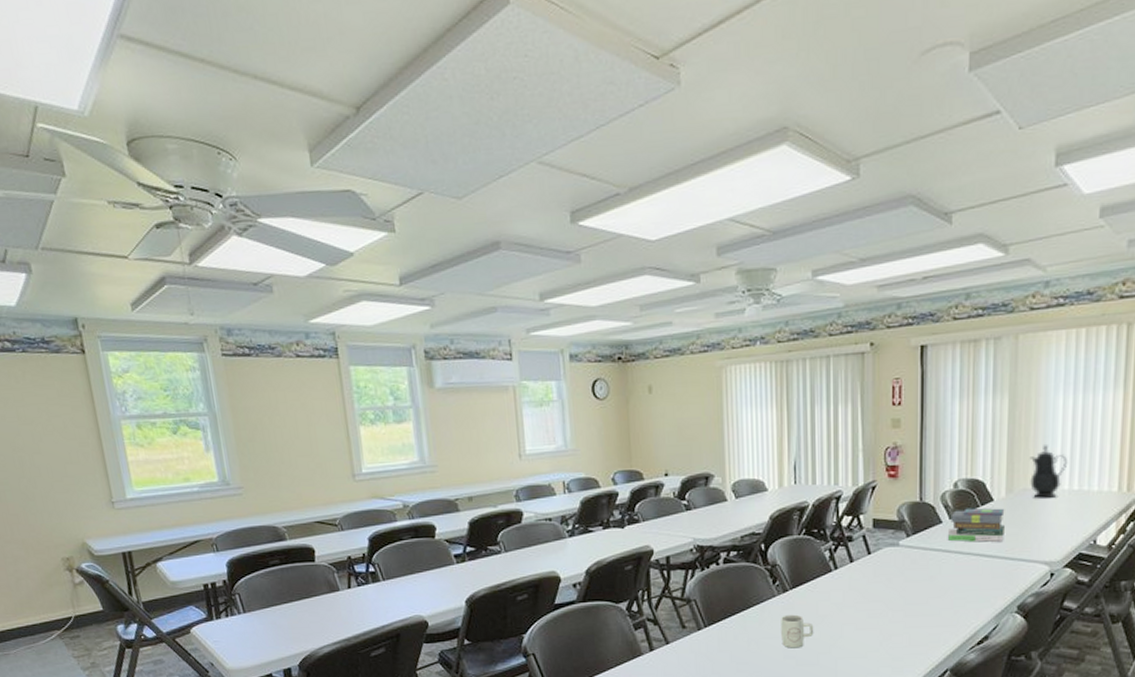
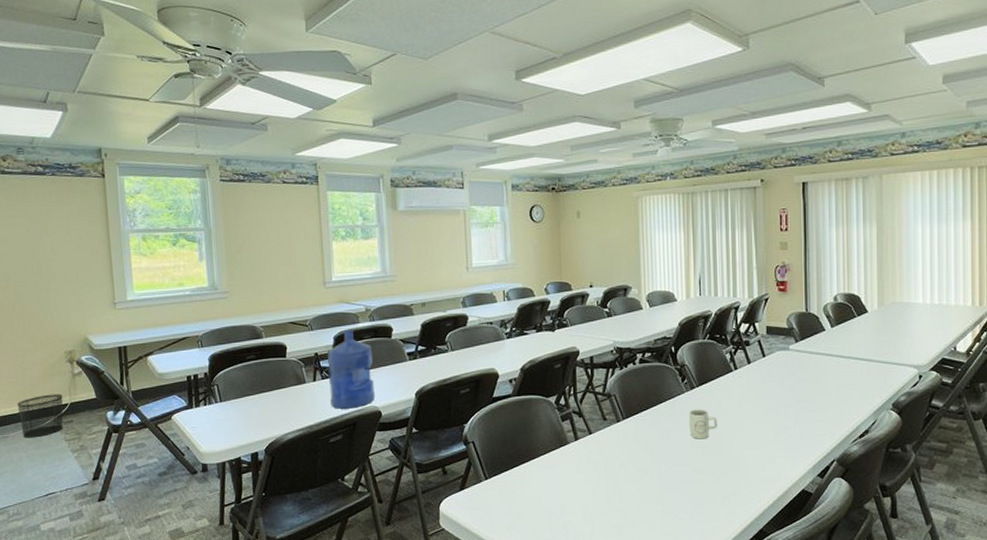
waste bin: none [14,606,70,655] -> present [17,394,63,438]
water jug: none [362,528,421,619] -> present [327,329,376,409]
books: present [948,507,1006,542] -> none [831,318,879,348]
coffeepot: present [1029,445,1068,498] -> none [896,266,929,311]

